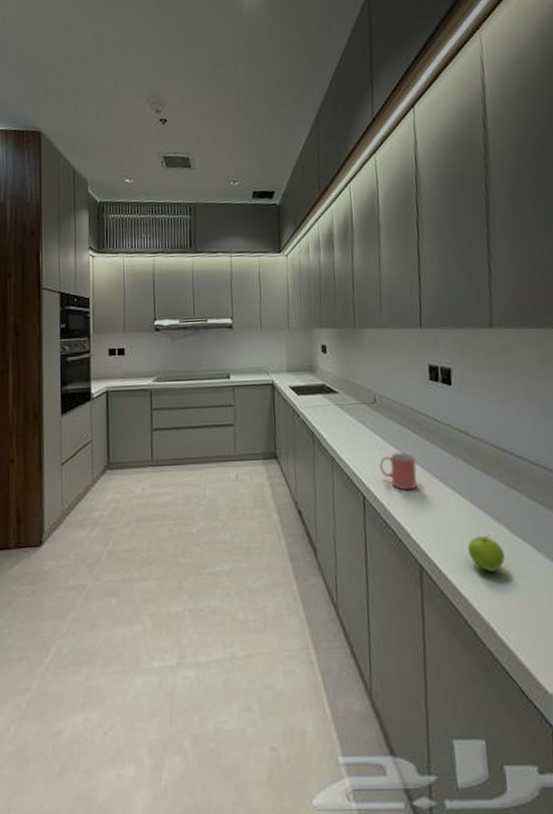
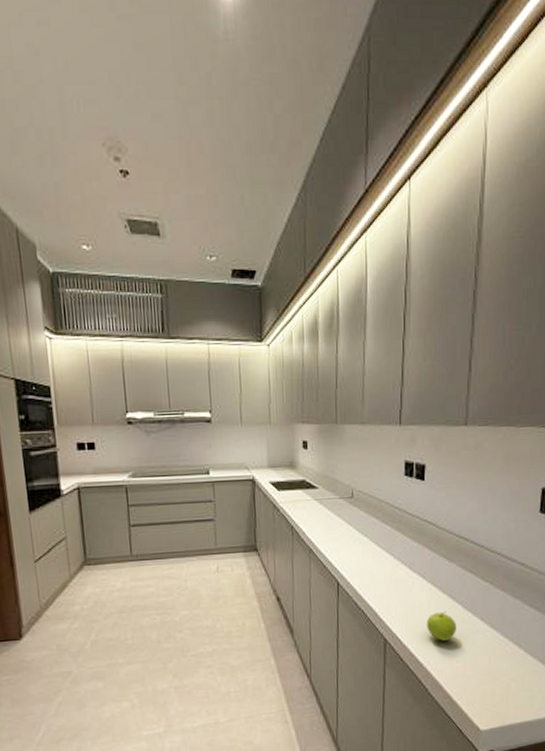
mug: present [379,452,417,491] -> none [354,542,387,577]

